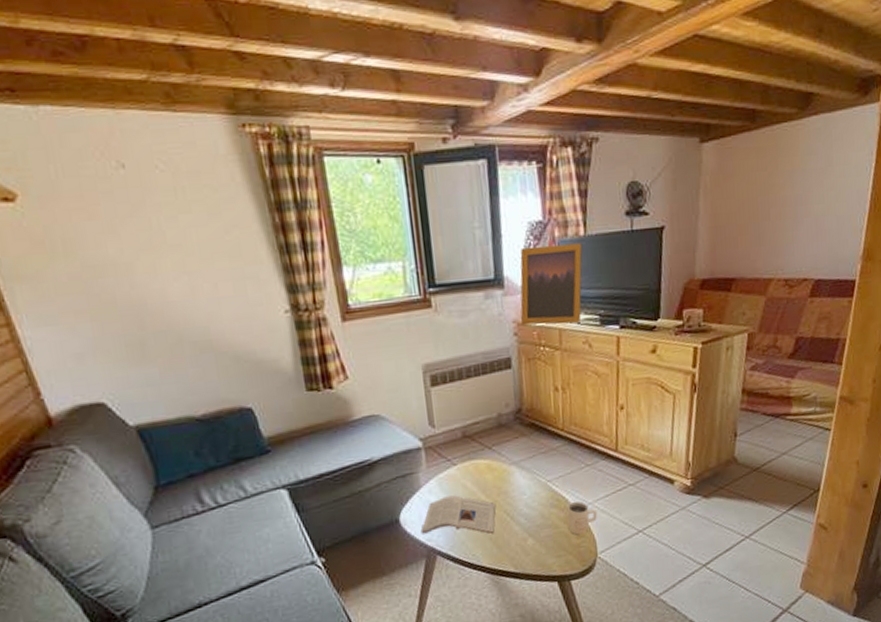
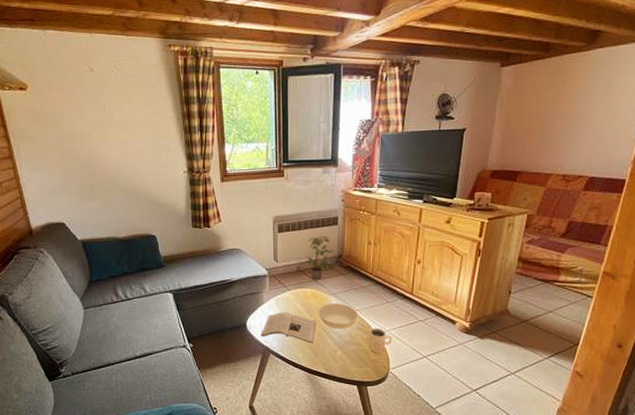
potted plant: none [474,385,511,447] -> present [307,235,333,280]
bowl: none [496,474,551,510] -> present [318,303,359,329]
picture frame: present [520,242,583,325] -> none [347,137,400,197]

